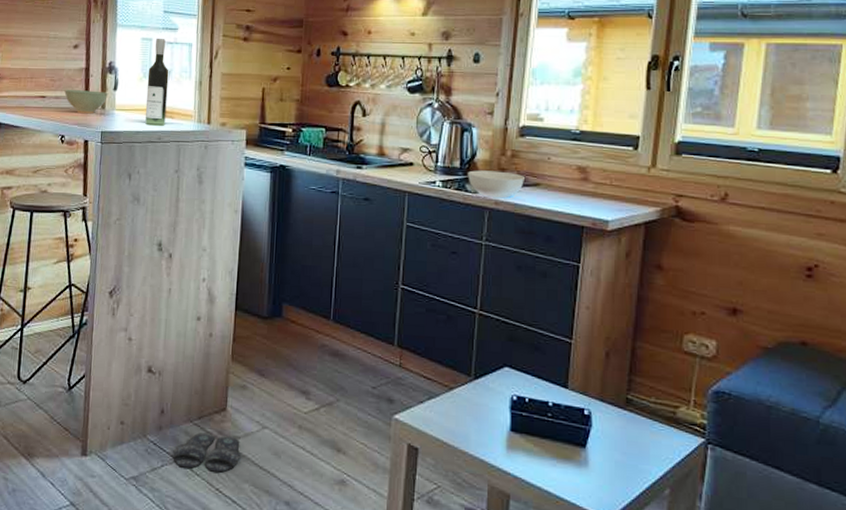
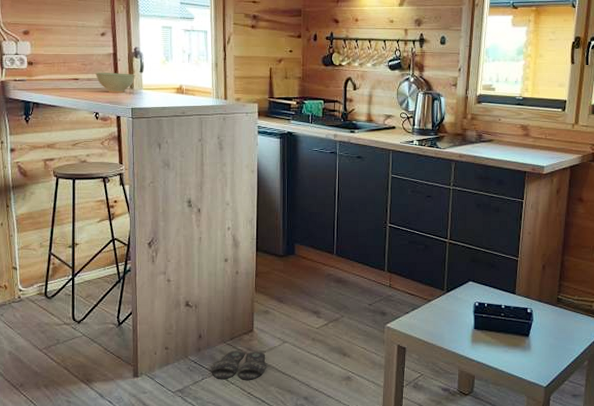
bottle: present [145,38,169,127] -> none [169,26,188,103]
bowl: present [468,170,526,199] -> none [438,131,482,152]

